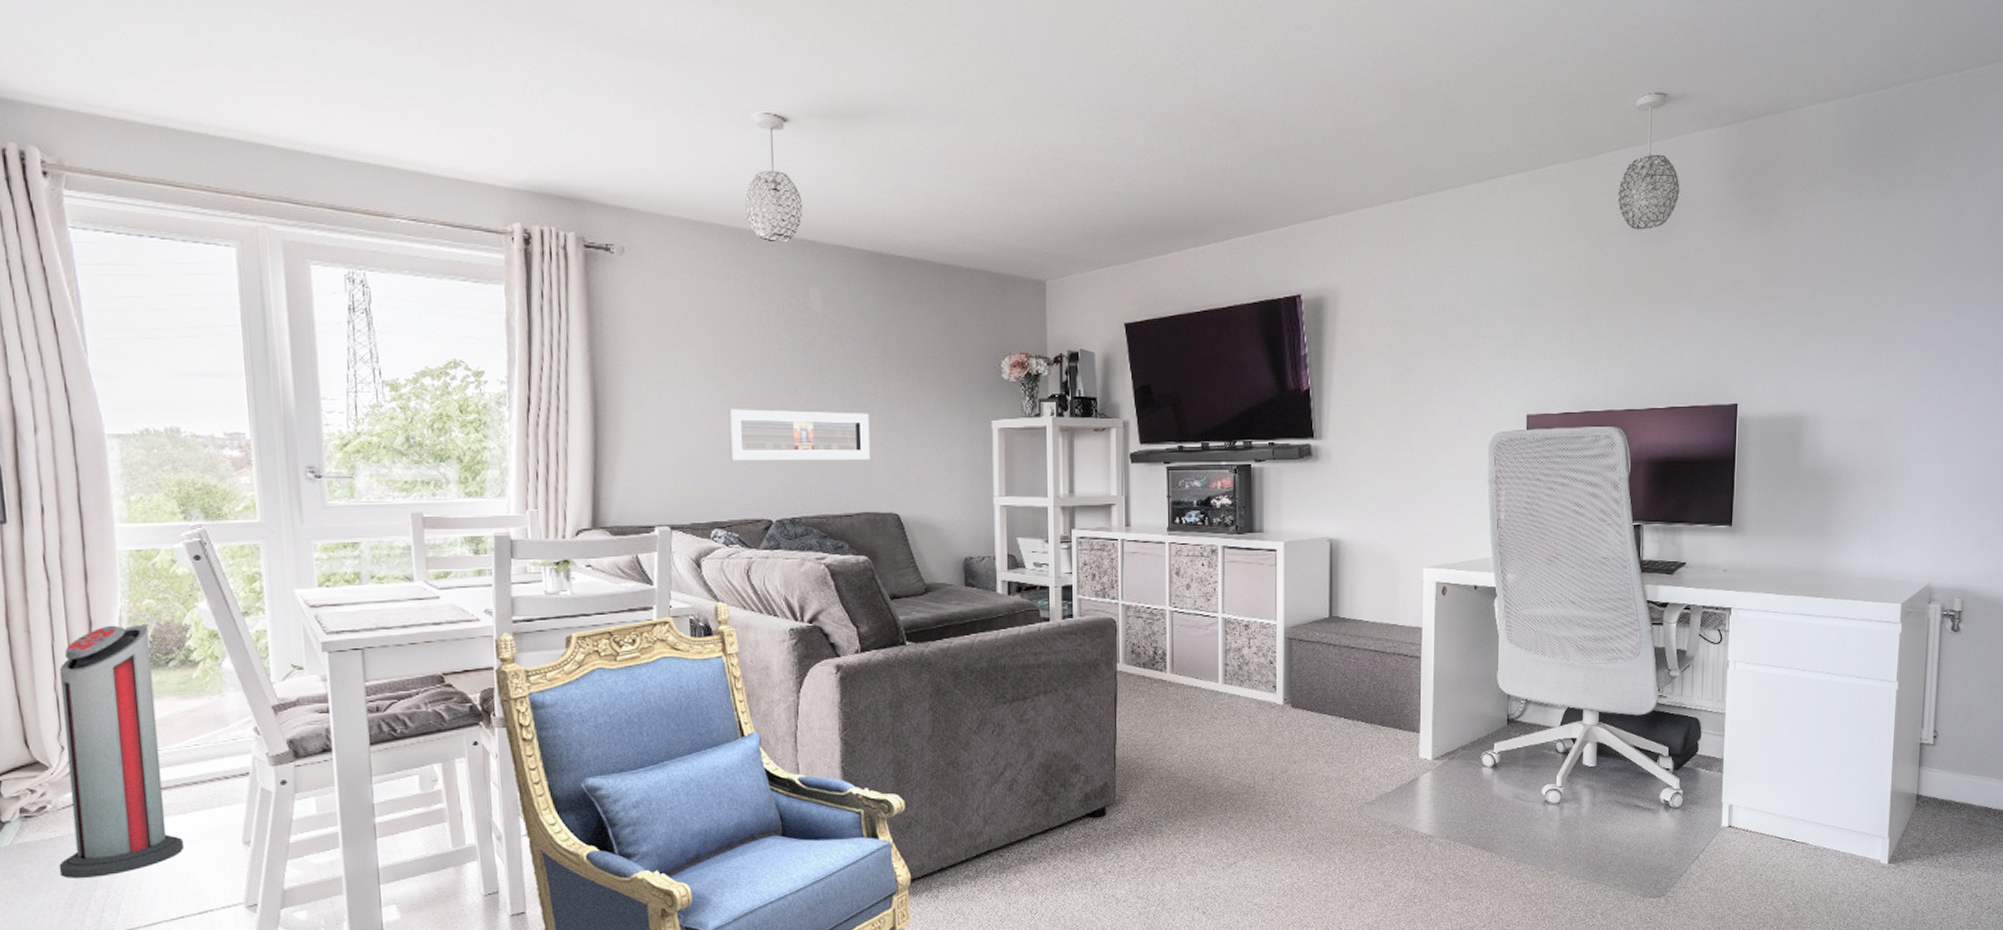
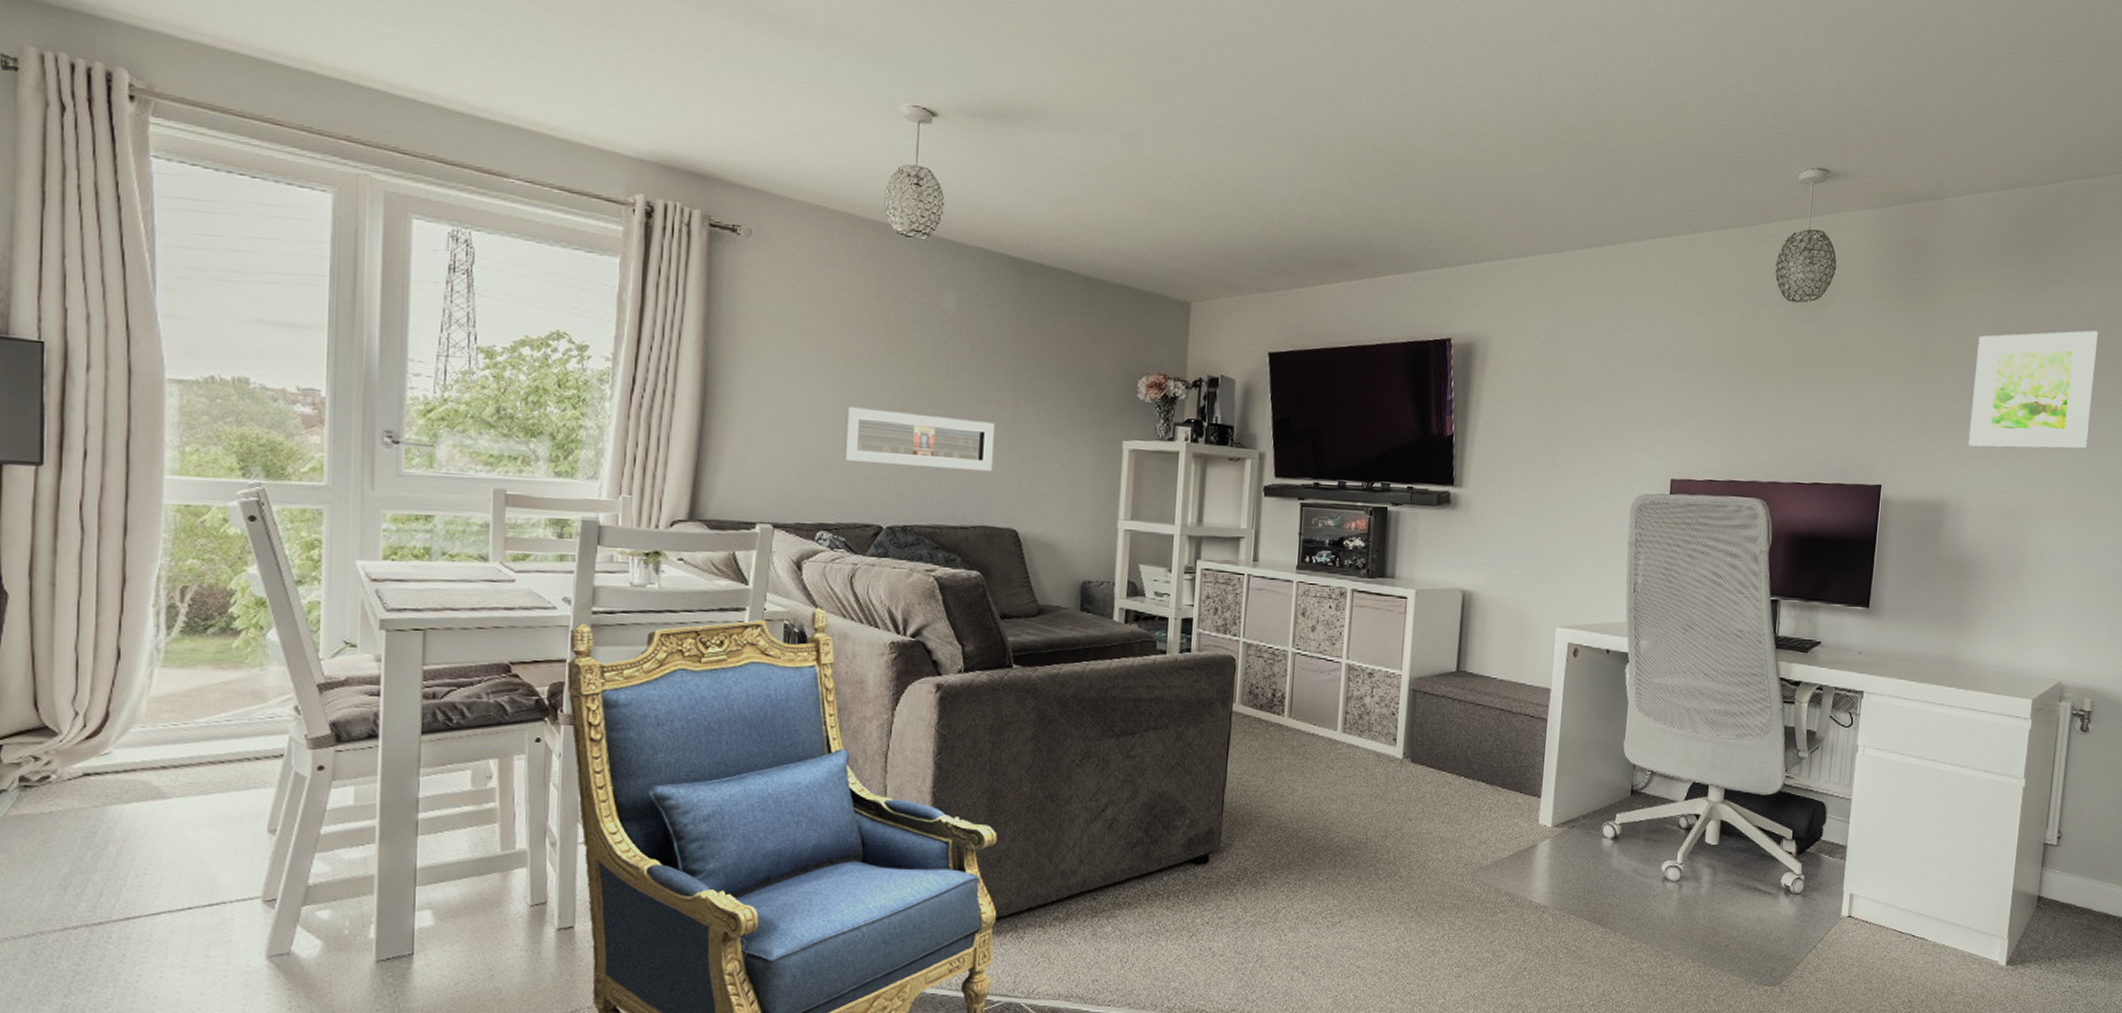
air purifier: present [59,624,185,878] -> none [56,584,202,858]
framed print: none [1822,231,1950,358] -> present [1968,330,2098,449]

